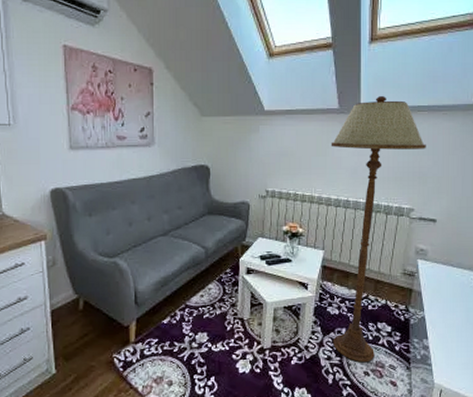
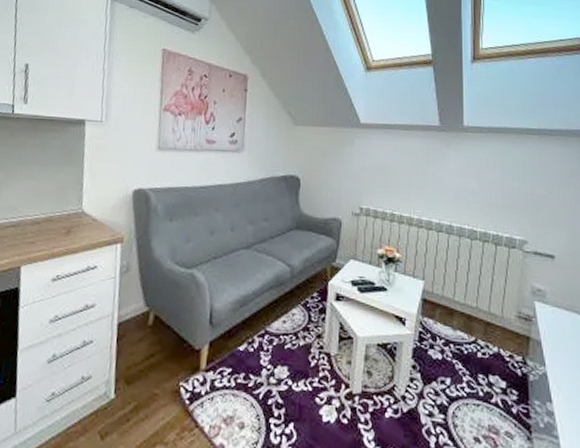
floor lamp: present [330,95,426,363] -> none [431,115,538,426]

